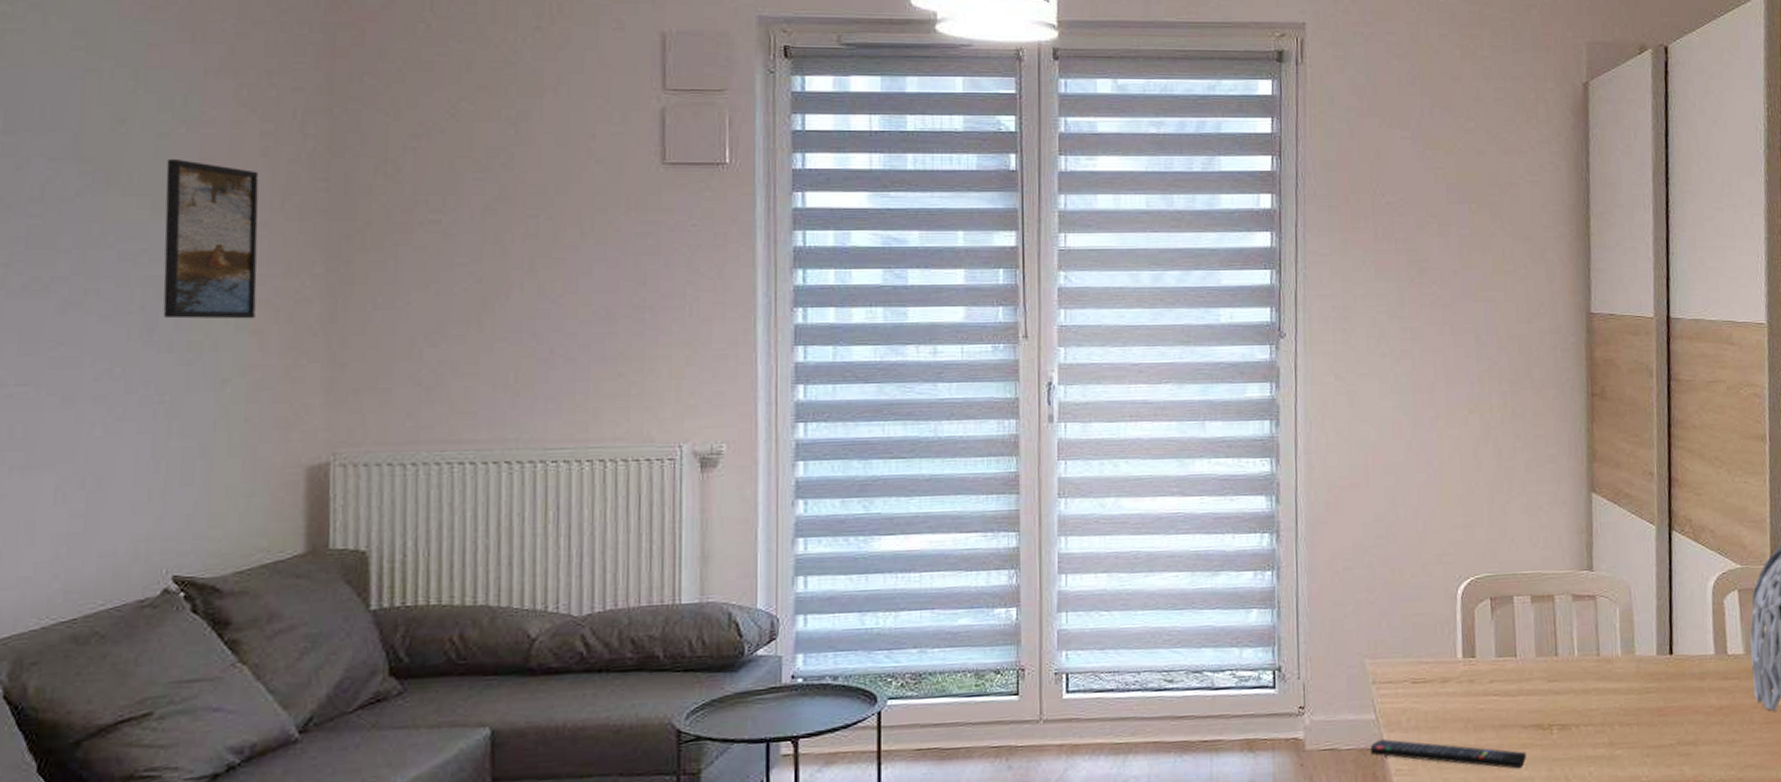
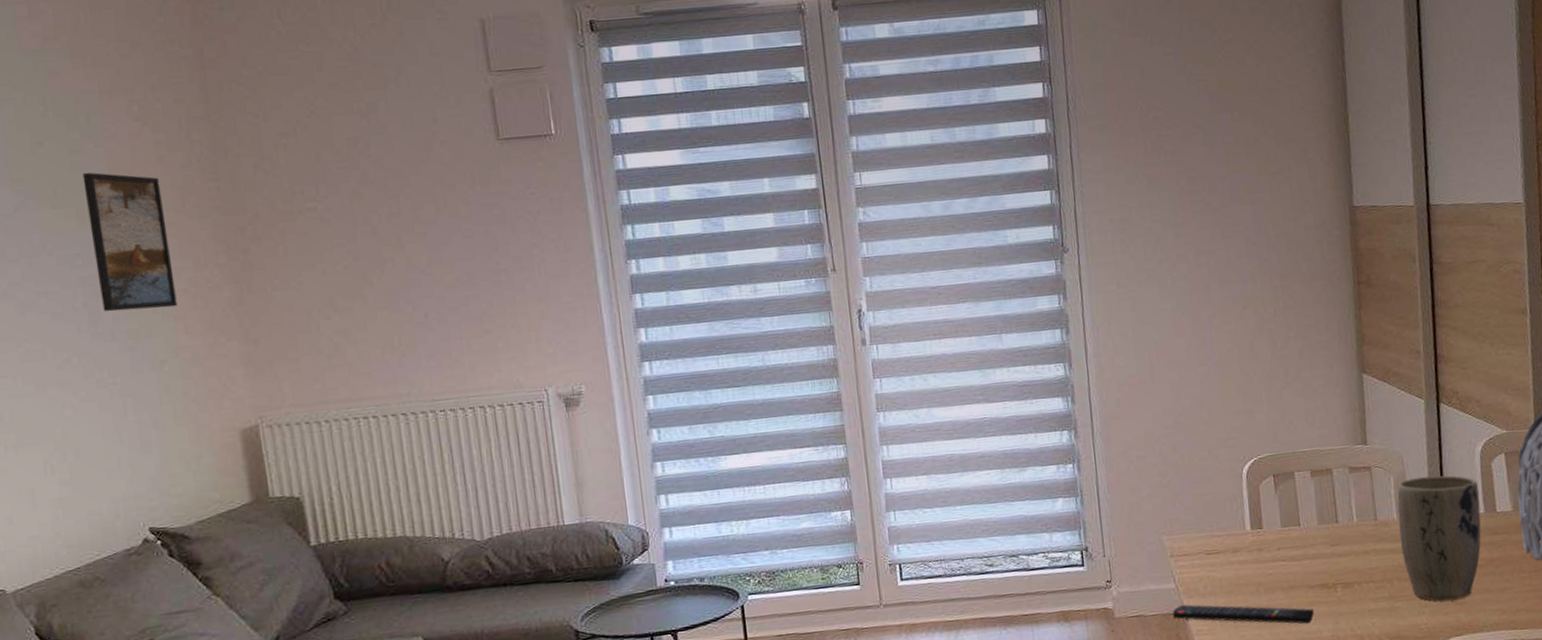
plant pot: none [1622,610,1711,751] -> present [1397,475,1481,601]

